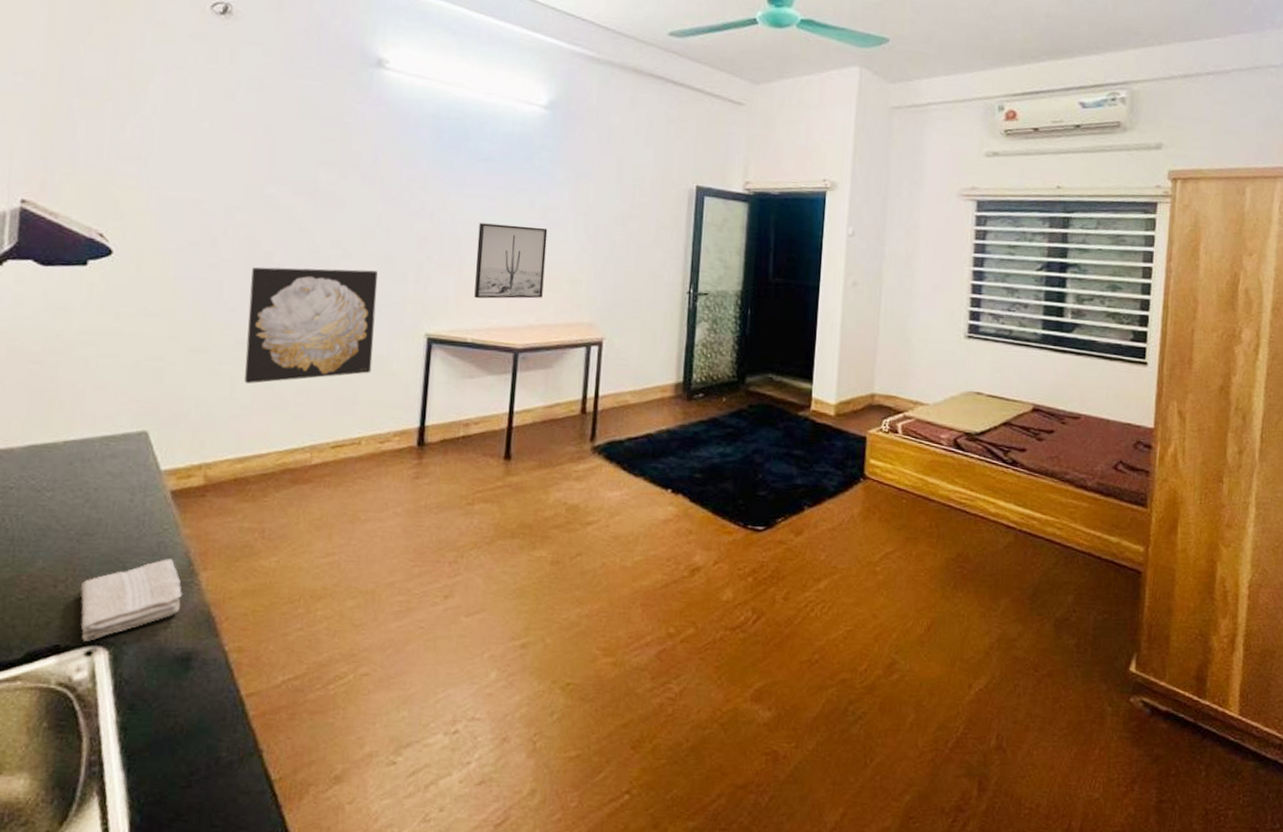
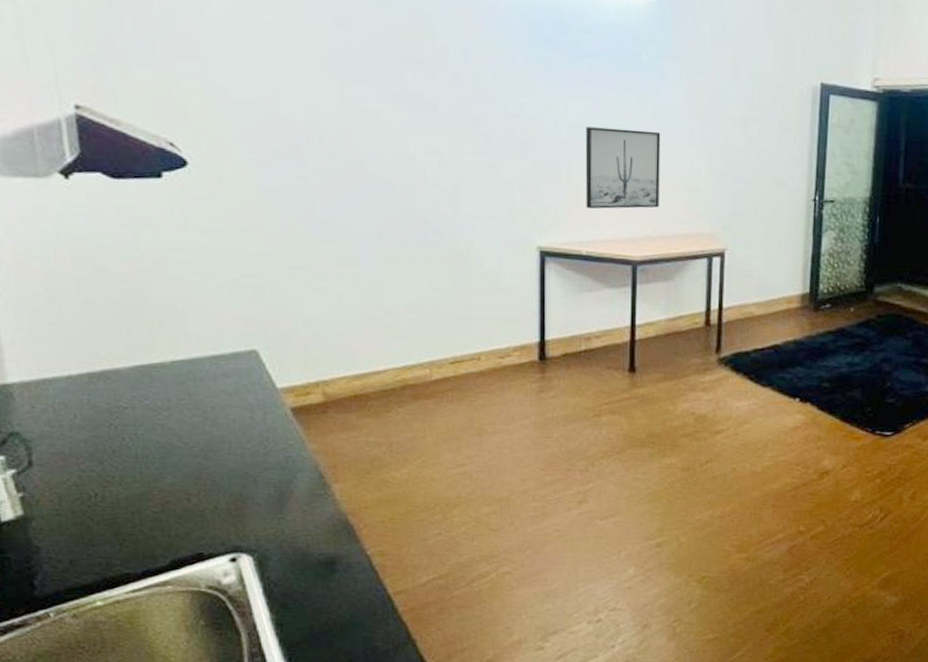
washcloth: present [80,559,182,641] -> none [214,472,318,549]
wall art: present [244,267,378,384] -> none [342,177,484,301]

